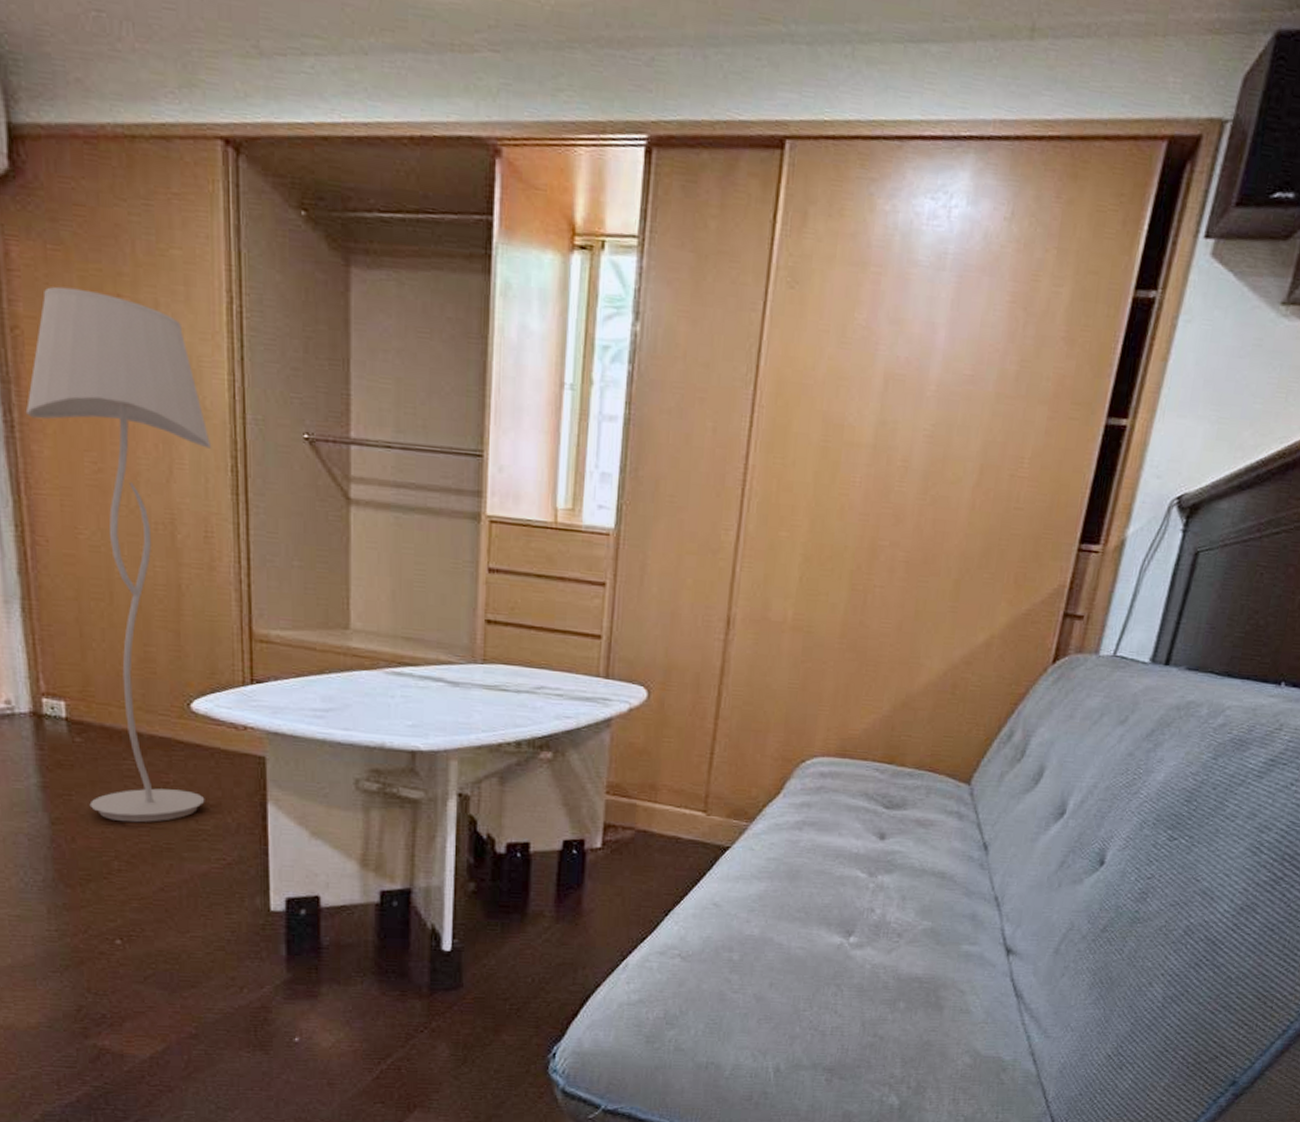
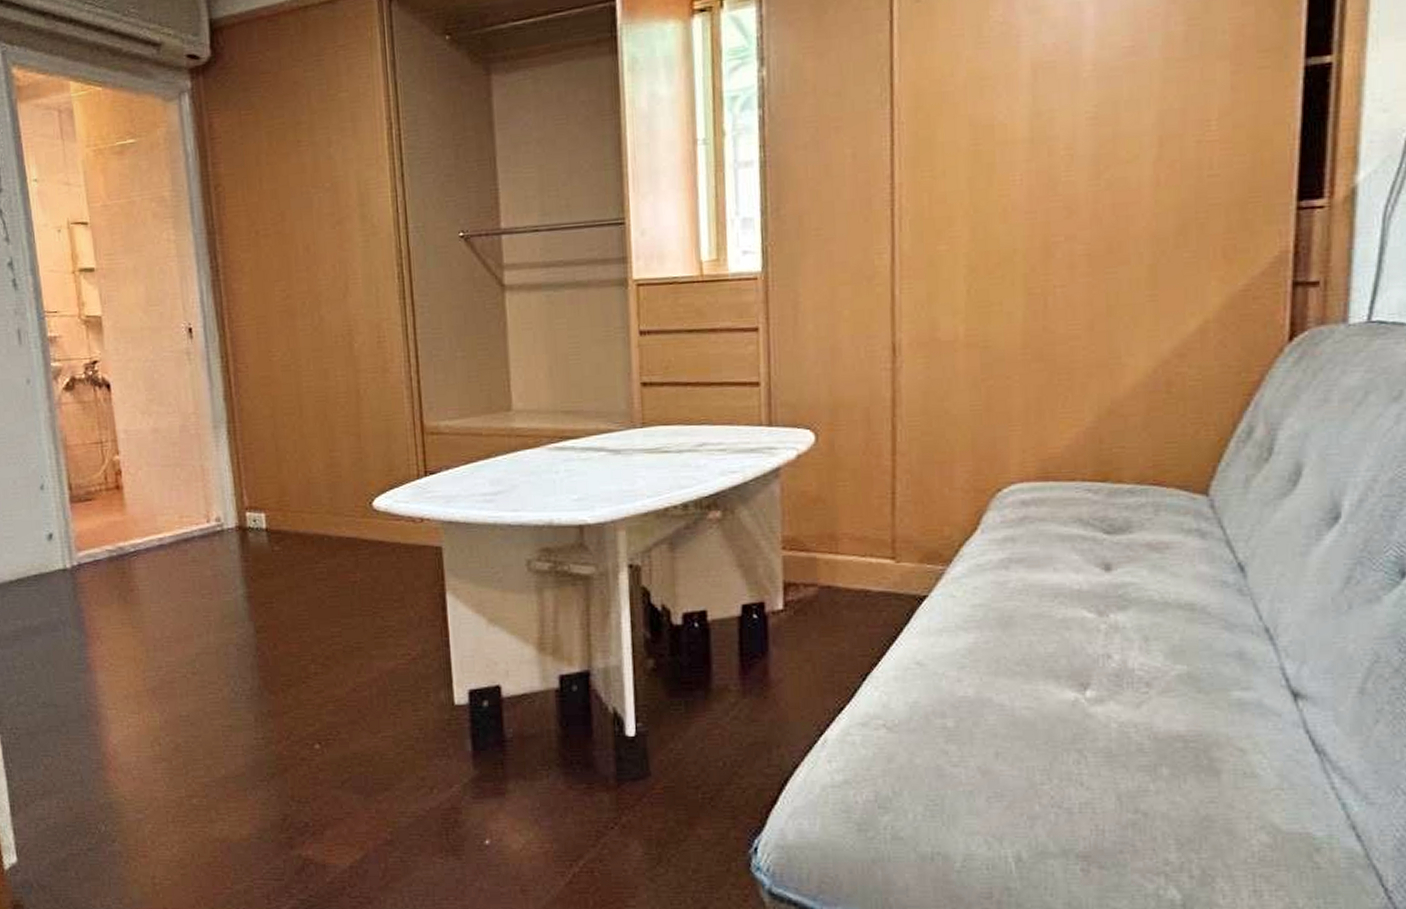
floor lamp: present [25,286,212,823] -> none [227,142,389,625]

